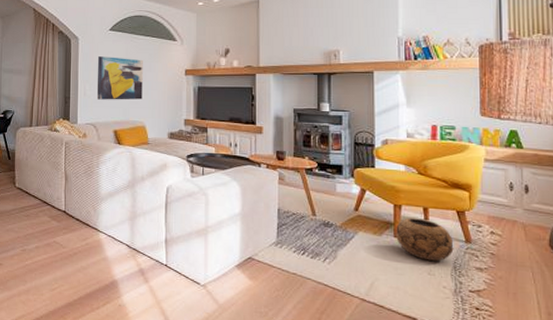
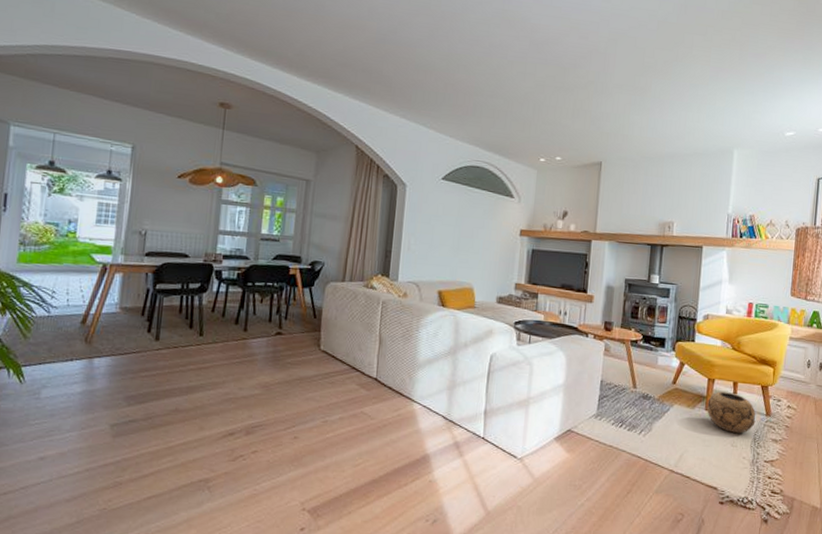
wall art: present [96,56,143,100] -> none [421,207,476,259]

